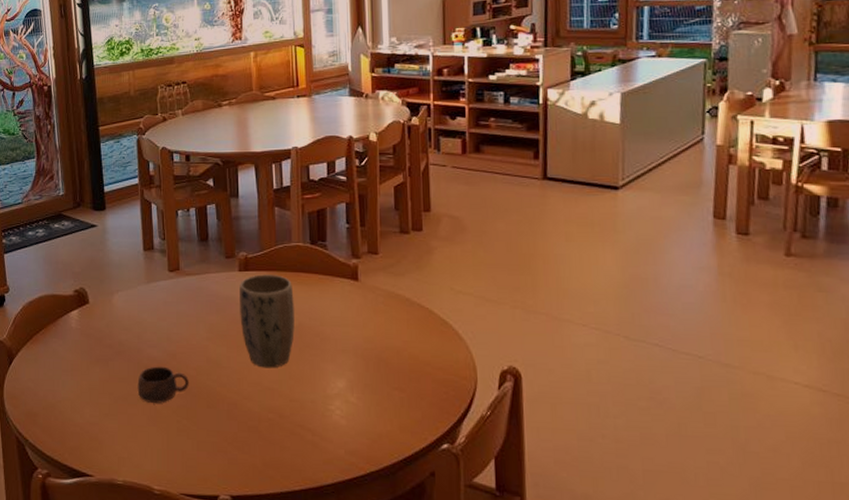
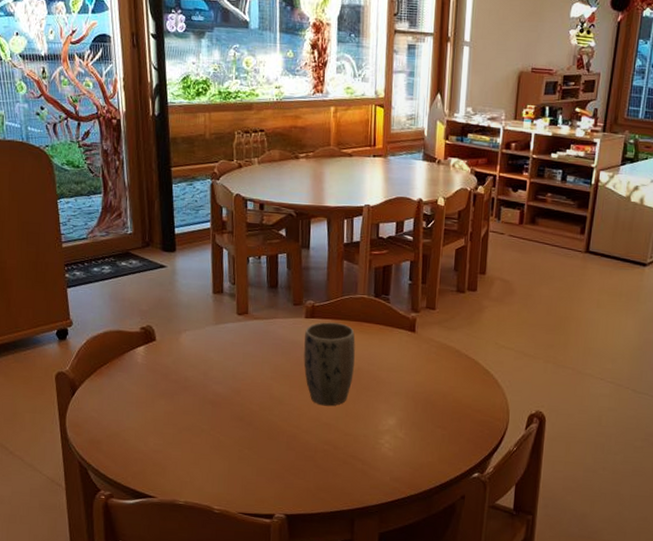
cup: present [137,366,189,403] -> none [201,401,252,434]

